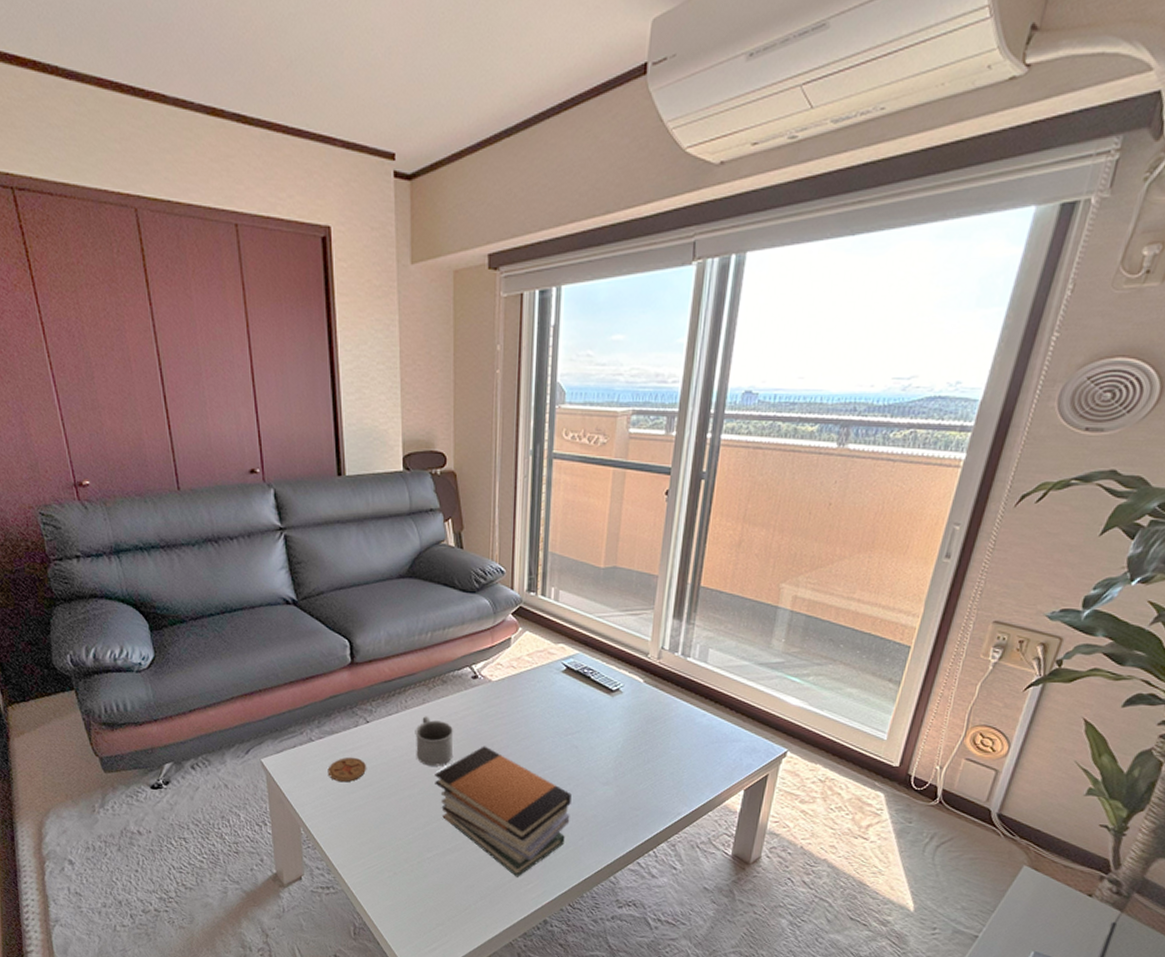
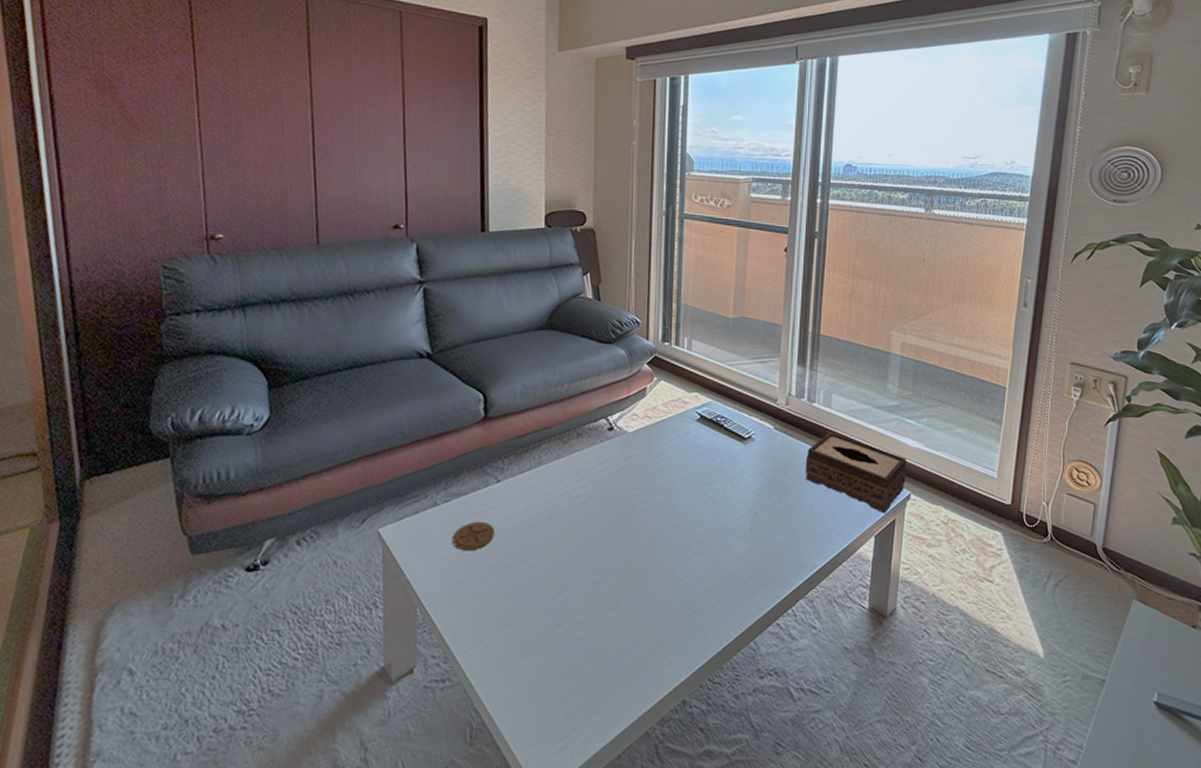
mug: present [415,716,454,766] -> none [548,472,589,527]
book stack: present [435,746,572,877] -> none [567,502,708,651]
tissue box: none [674,687,787,768] -> present [805,431,907,513]

